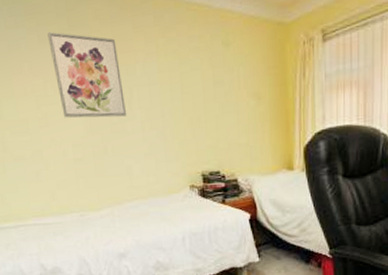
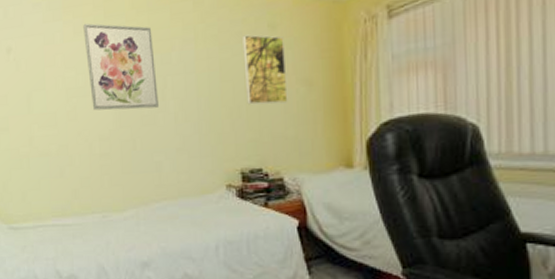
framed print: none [200,50,241,115] -> present [242,34,288,105]

